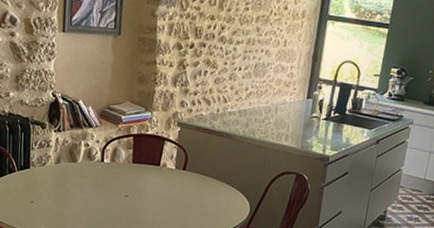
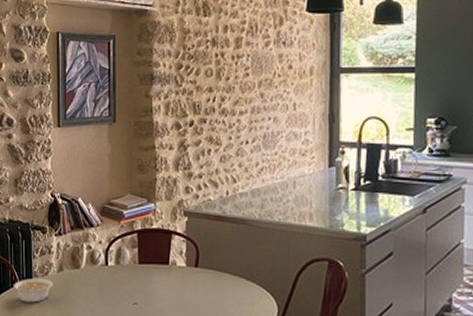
legume: none [10,167,50,189] -> present [13,278,53,303]

